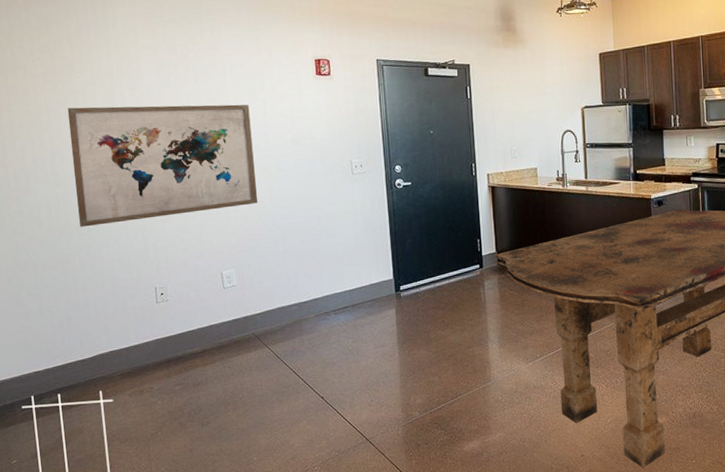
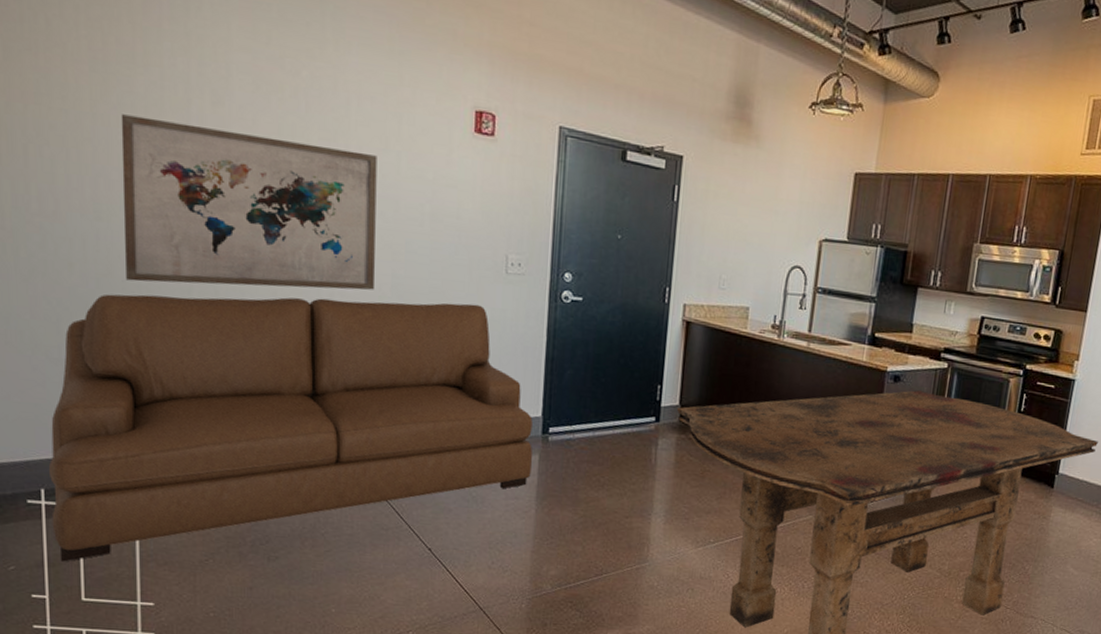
sofa: none [35,201,391,451] -> present [48,294,533,562]

